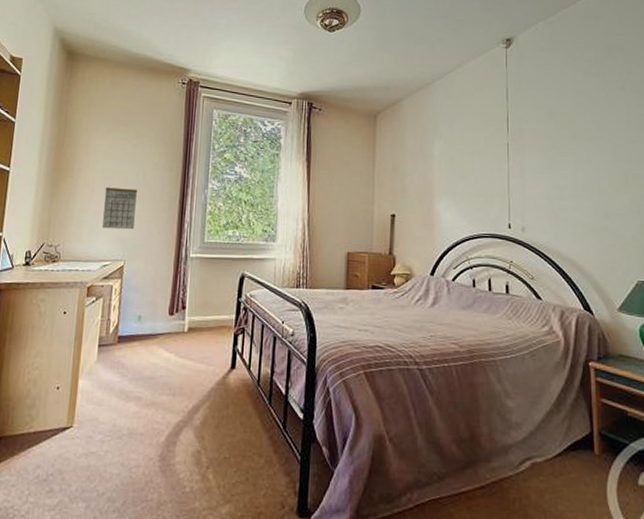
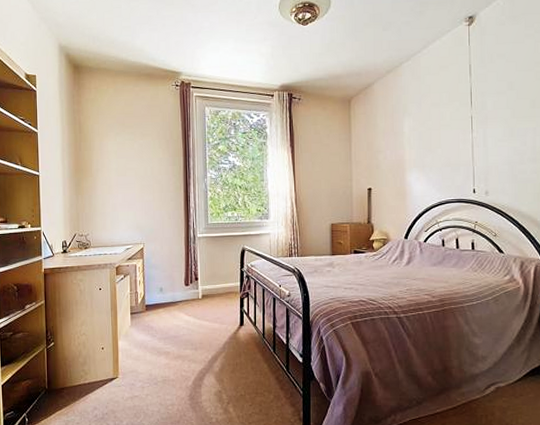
calendar: present [102,186,138,230] -> none [120,182,148,218]

